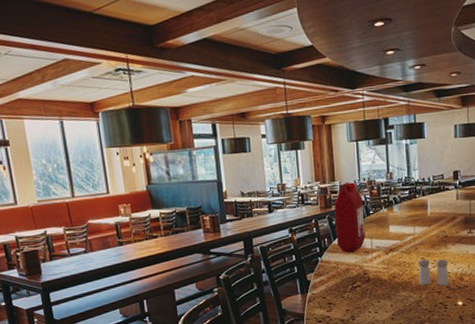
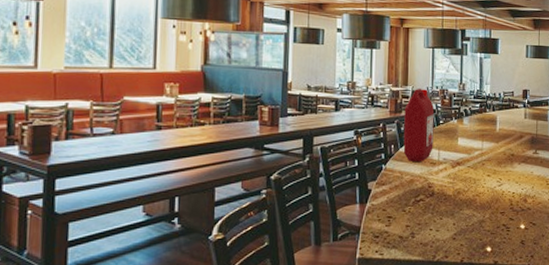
salt and pepper shaker: present [418,258,449,286] -> none [483,176,513,207]

